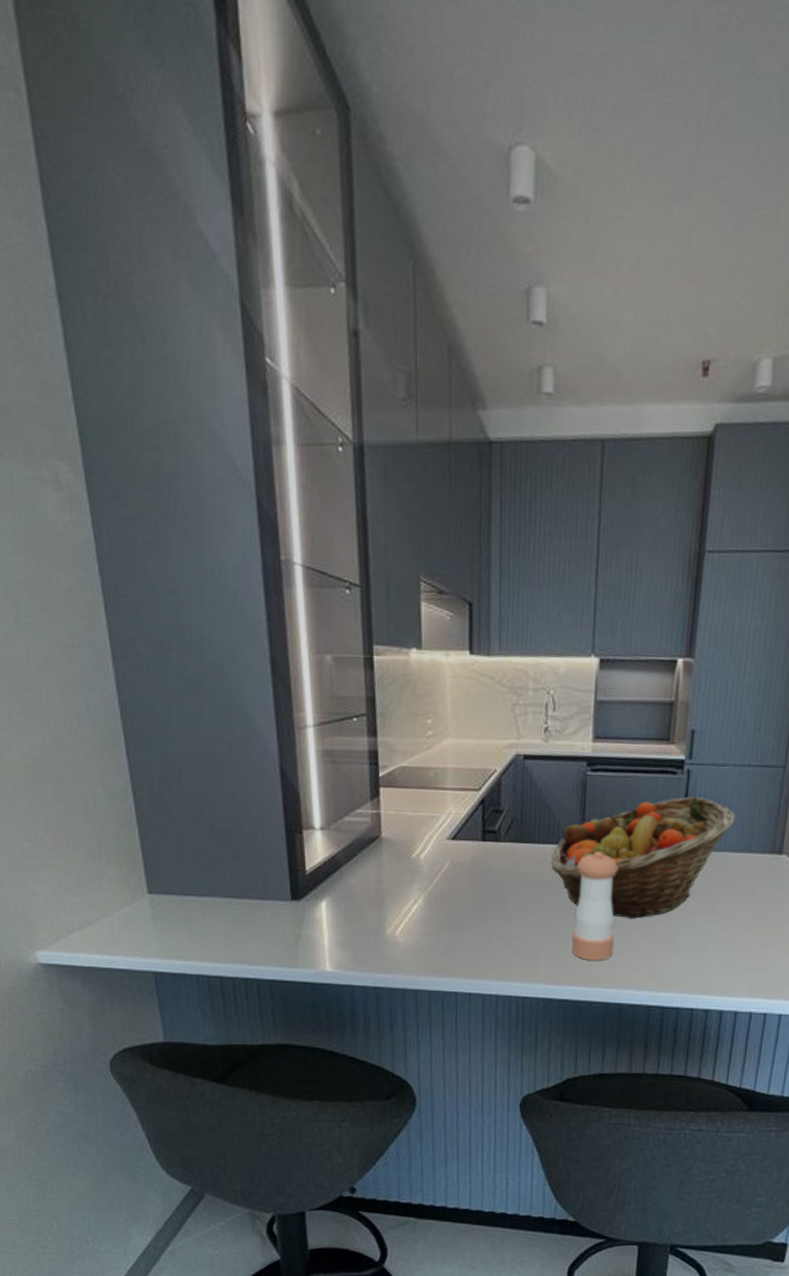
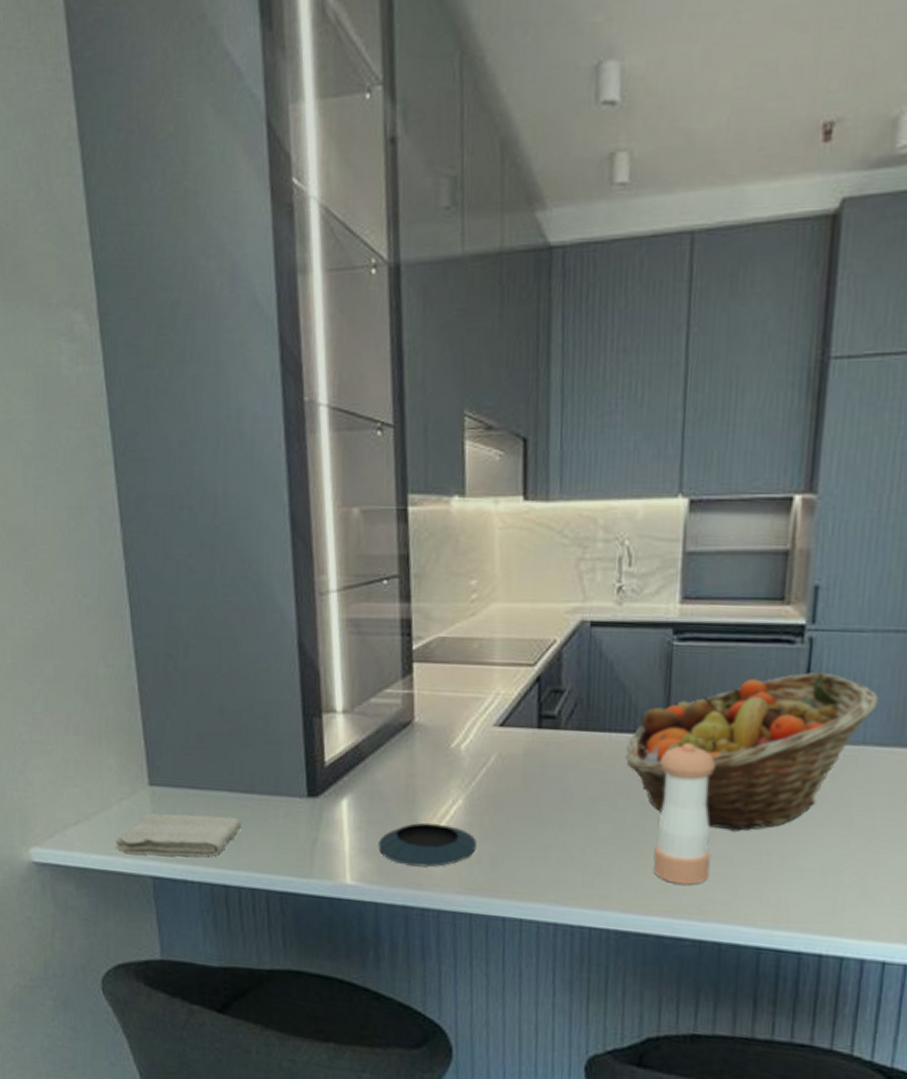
washcloth: none [118,917,234,954] -> present [115,813,242,857]
saucer: none [353,919,434,955] -> present [378,822,476,868]

